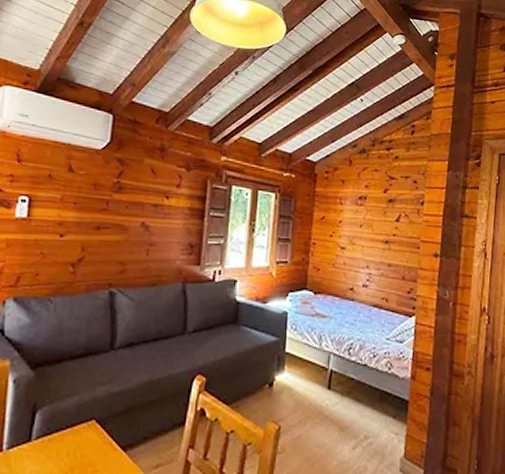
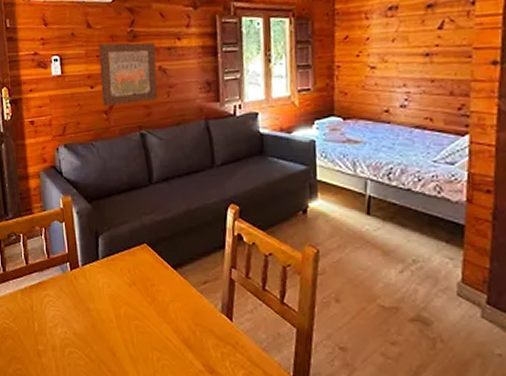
wall art: none [70,190,141,259] -> present [98,42,158,106]

